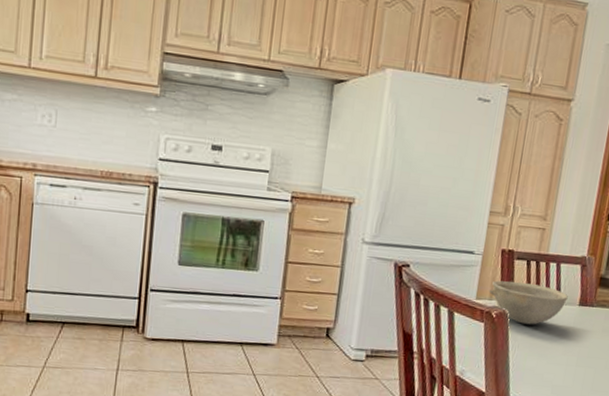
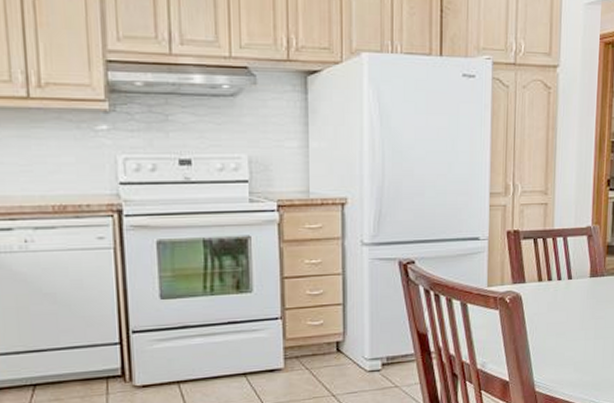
bowl: present [488,280,568,325] -> none [499,261,578,305]

